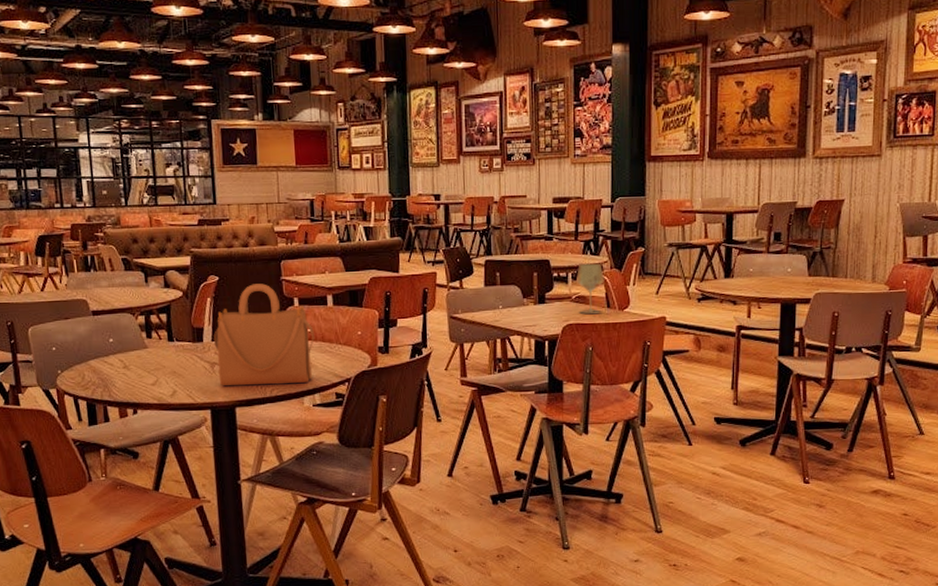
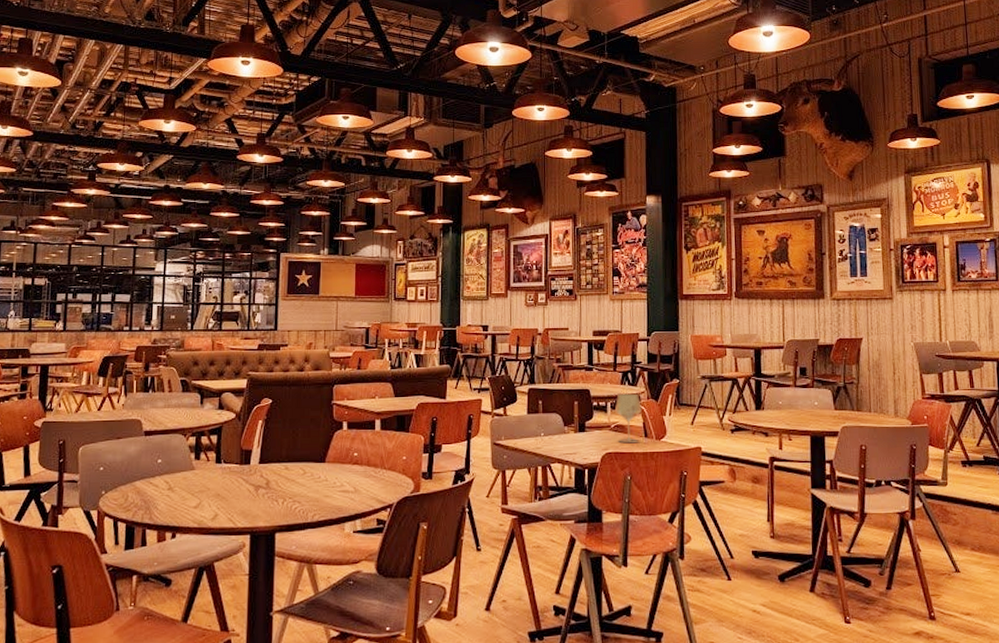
handbag: present [213,283,315,386] -> none [260,407,360,511]

